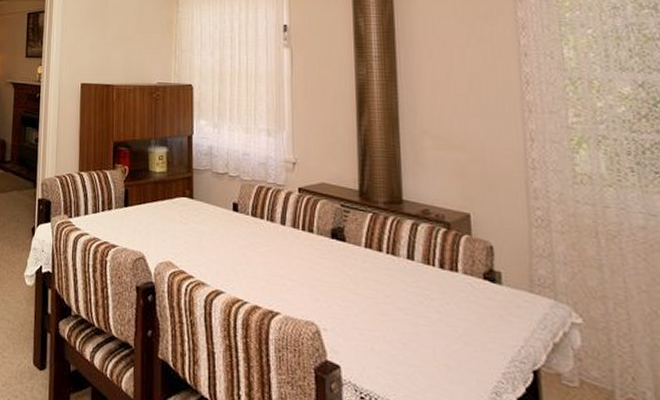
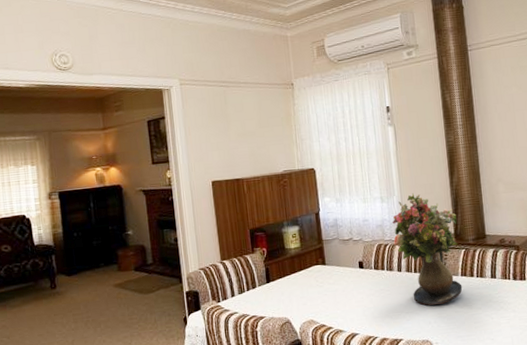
bouquet: none [278,131,366,279] -> present [392,193,463,306]

